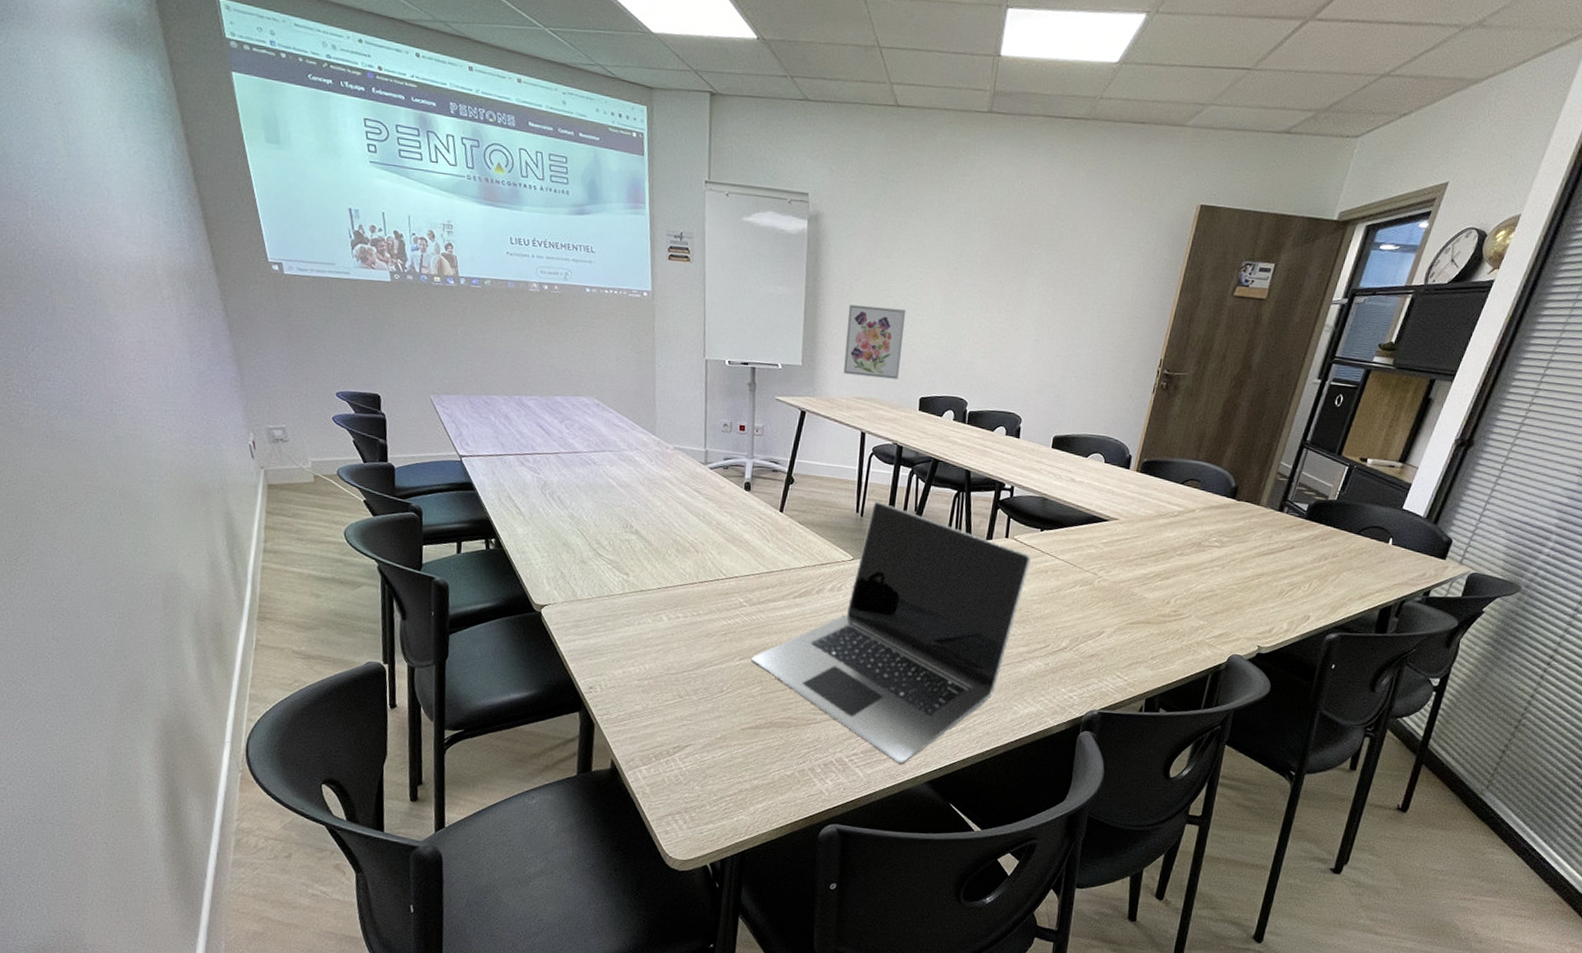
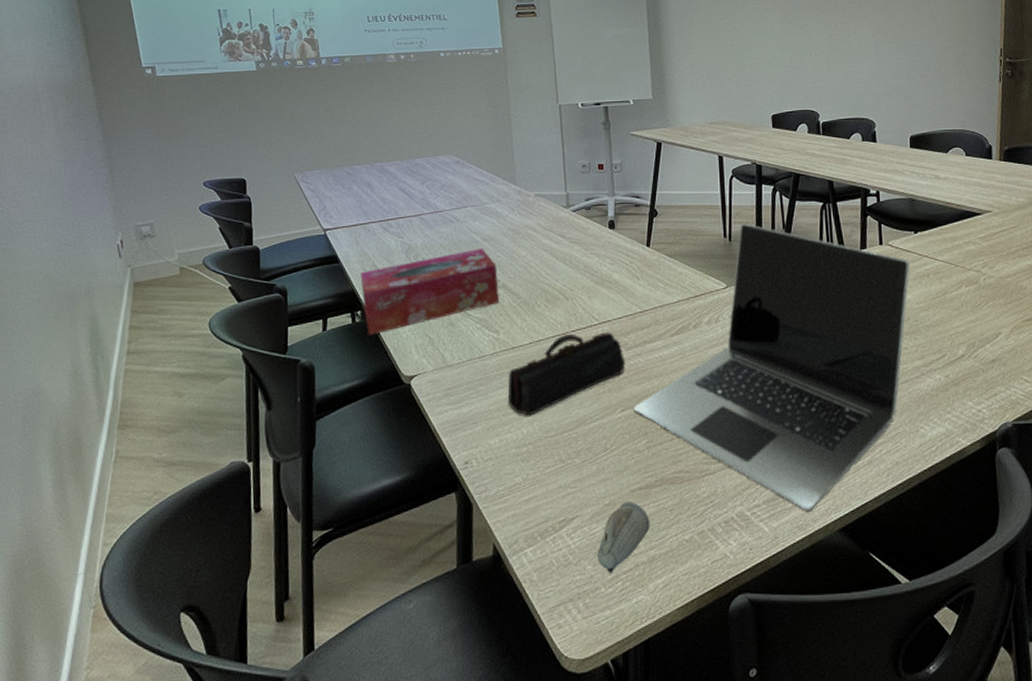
tissue box: none [495,493,632,563] -> present [360,248,500,336]
pencil case: none [633,584,749,654] -> present [507,332,626,416]
computer mouse: none [705,737,757,795] -> present [598,501,650,574]
wall art: present [843,304,906,379] -> none [691,33,748,102]

